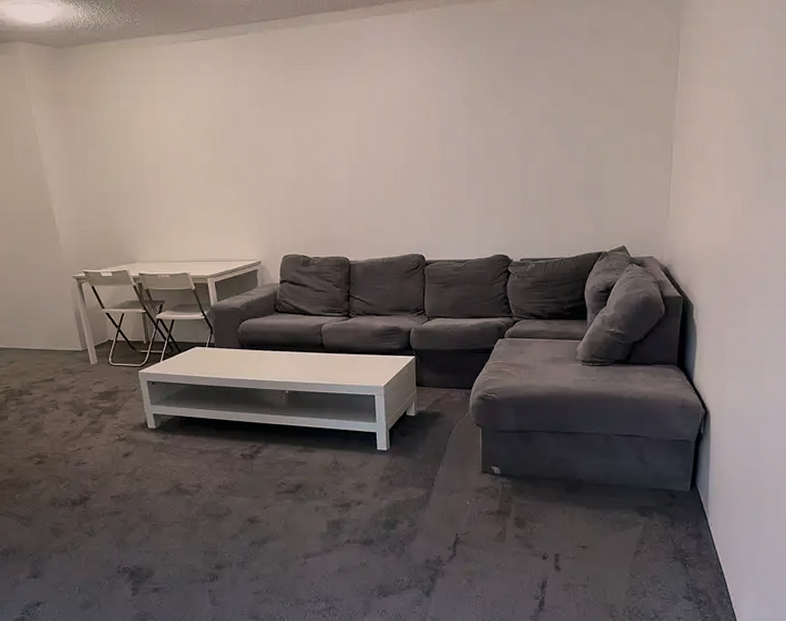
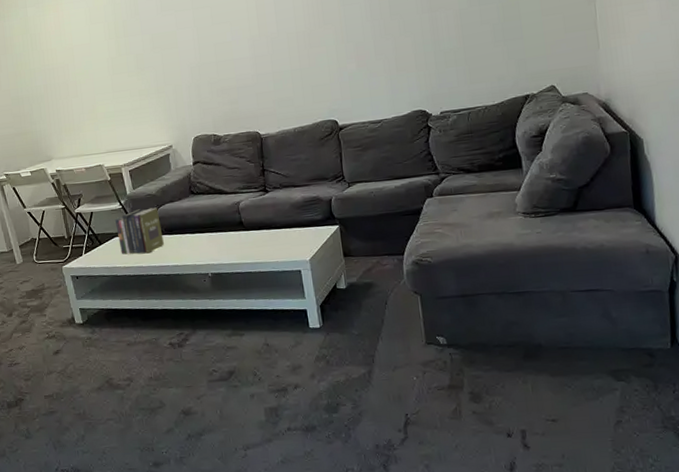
books: none [197,321,244,366] -> present [115,207,164,255]

